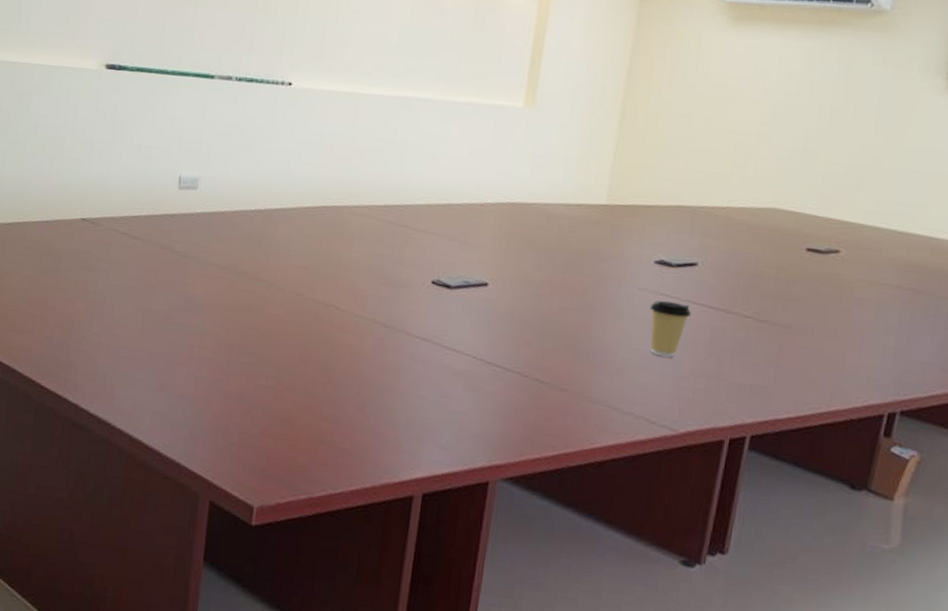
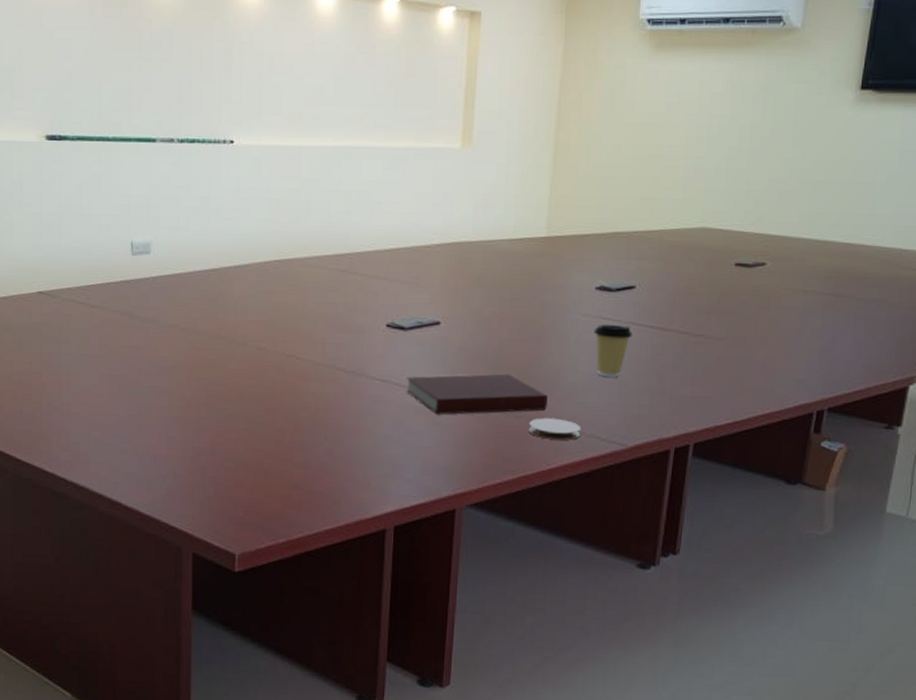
notebook: none [445,337,596,386] -> present [405,374,548,415]
coaster: none [573,393,629,420] -> present [528,418,581,440]

